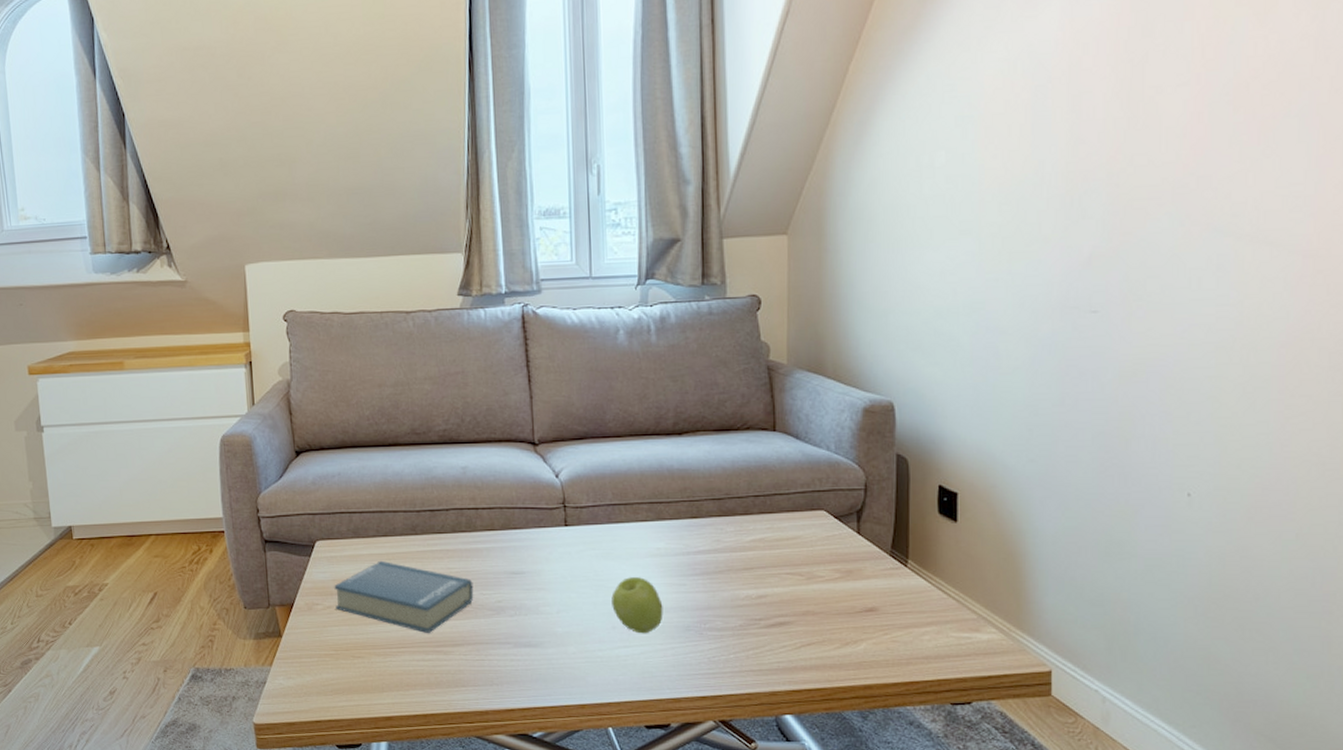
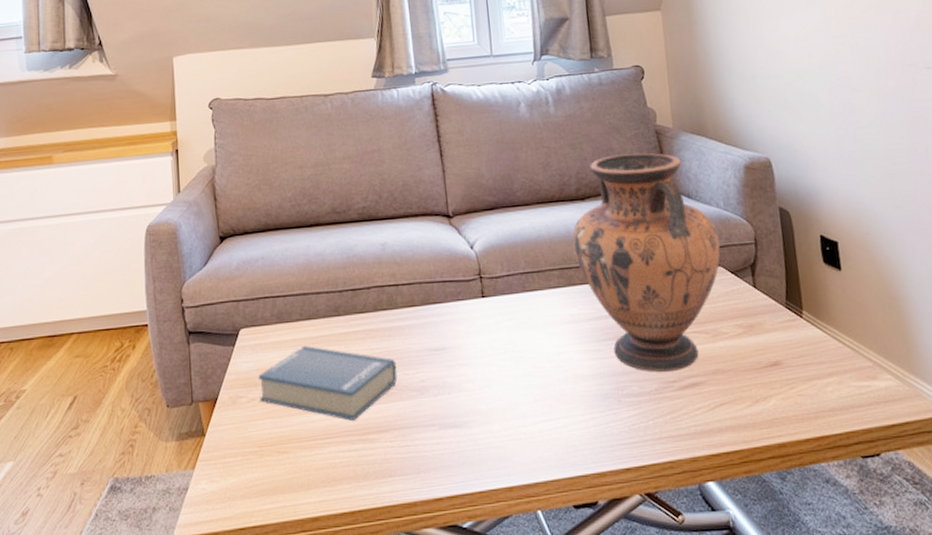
apple: present [611,577,663,634] -> none [531,346,582,405]
vase: none [665,389,825,609] -> present [572,153,721,372]

